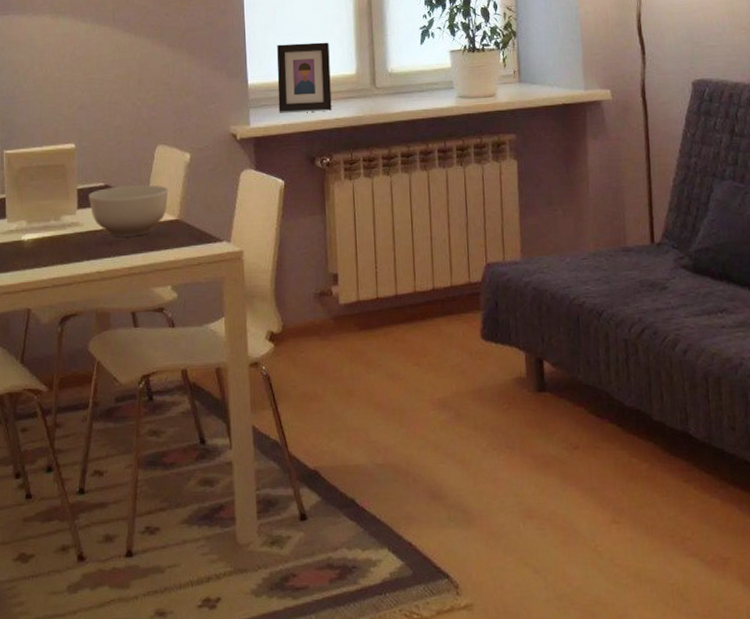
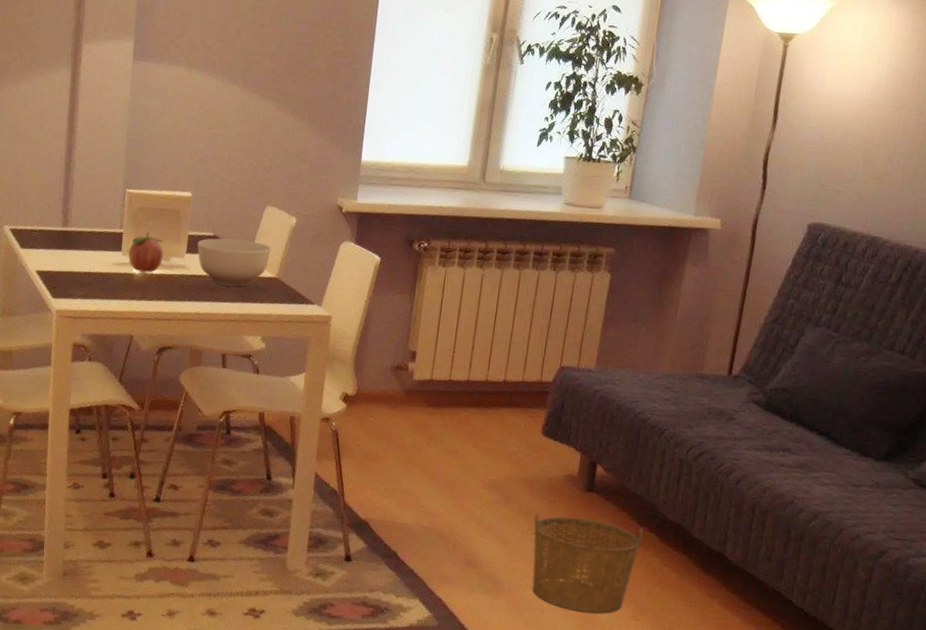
fruit: none [14,193,53,239] -> present [128,232,164,274]
picture frame: present [277,42,332,113] -> none [386,126,446,198]
basket: none [491,421,605,527] -> present [532,513,644,614]

